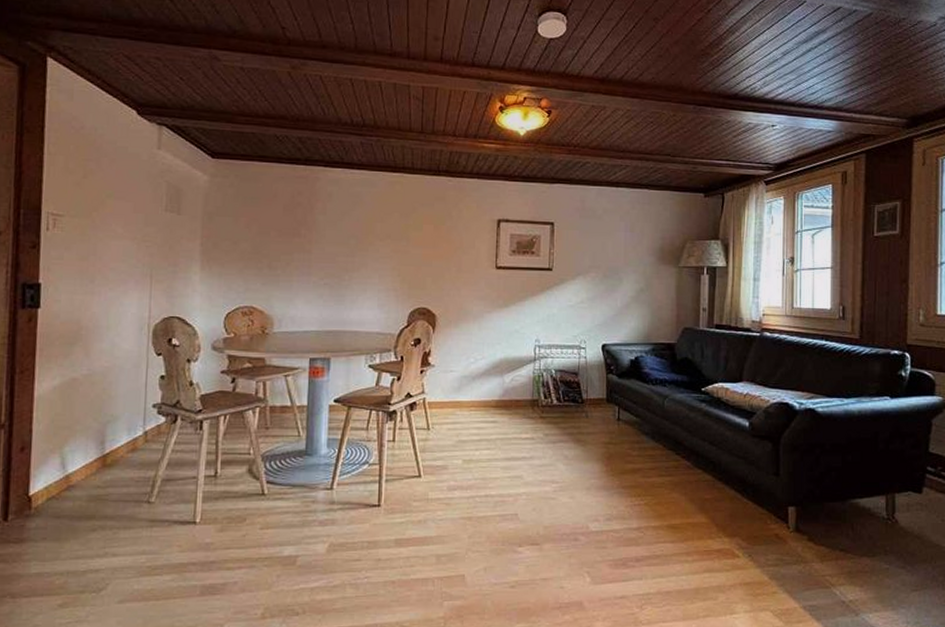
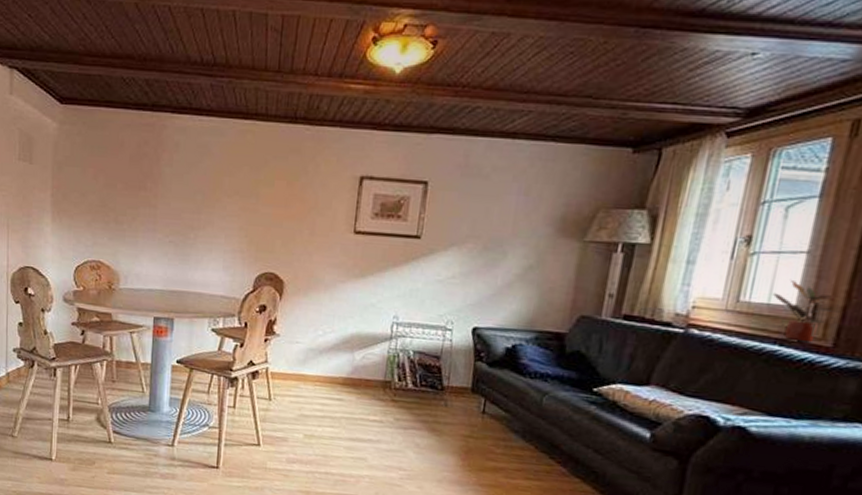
potted plant: none [814,290,854,337] -> present [772,281,835,343]

